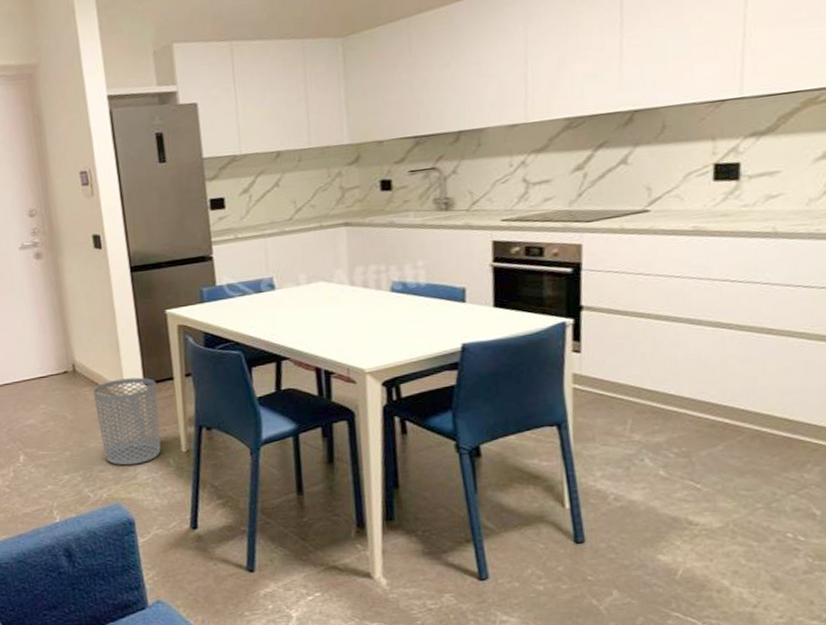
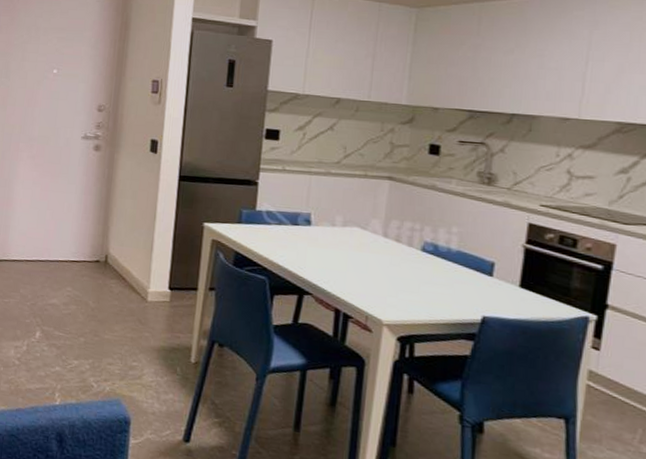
waste bin: present [93,377,161,466] -> none [116,278,180,365]

